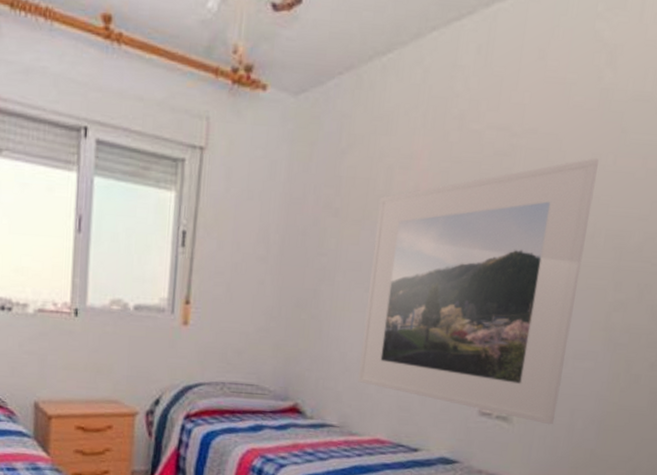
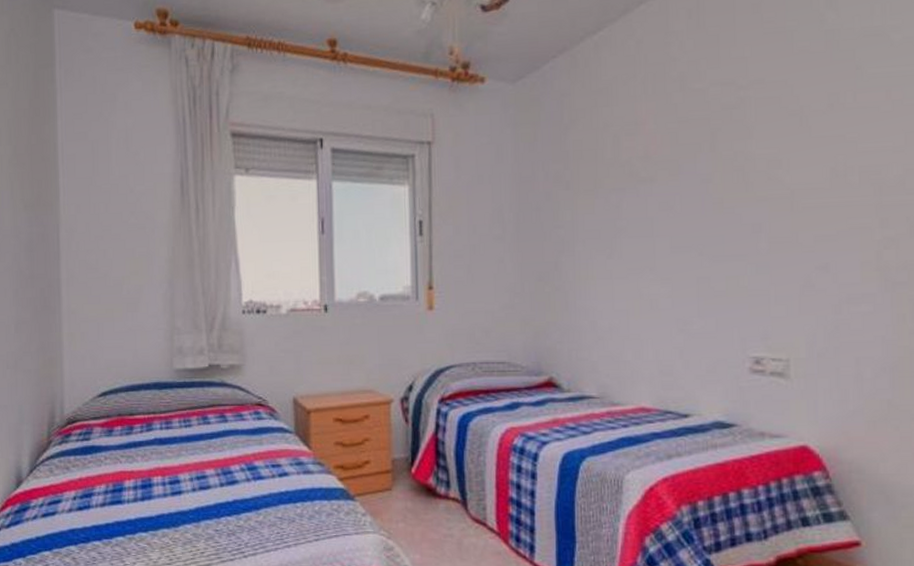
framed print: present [358,158,599,425] -> none [610,98,839,377]

